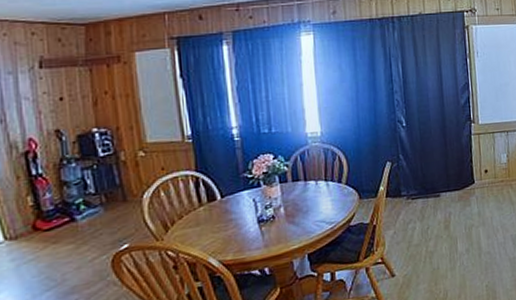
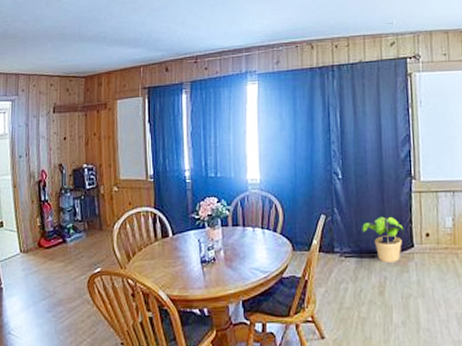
potted plant: none [427,157,466,200] -> present [362,216,404,262]

